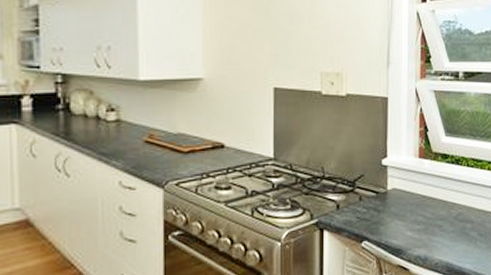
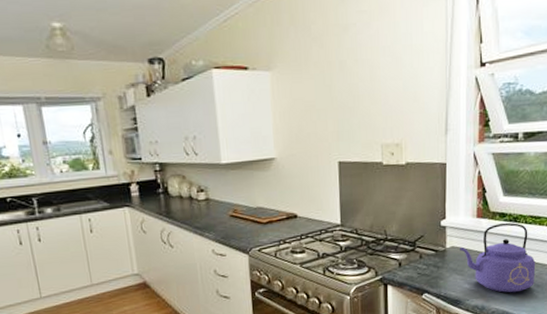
kettle: none [402,164,479,243] -> present [460,222,536,293]

